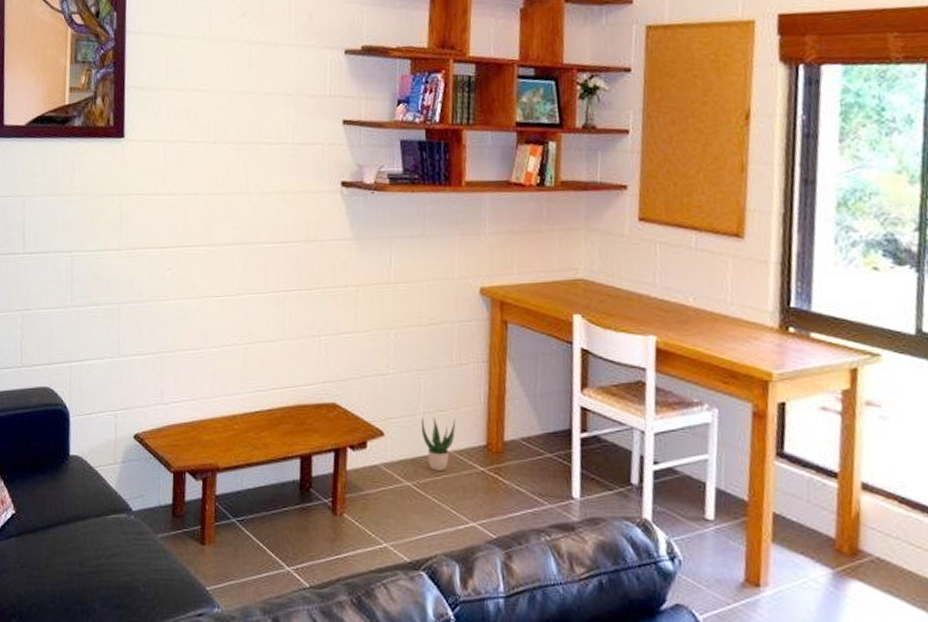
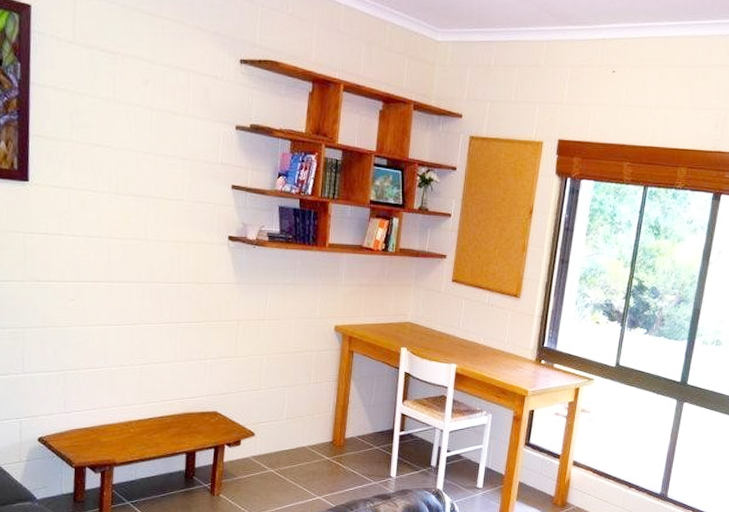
potted plant: present [420,417,456,471] -> none [284,422,311,461]

